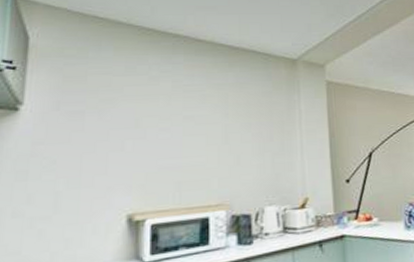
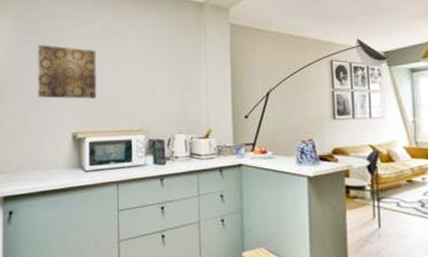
wall art: none [79,107,164,173] -> present [38,45,97,100]

